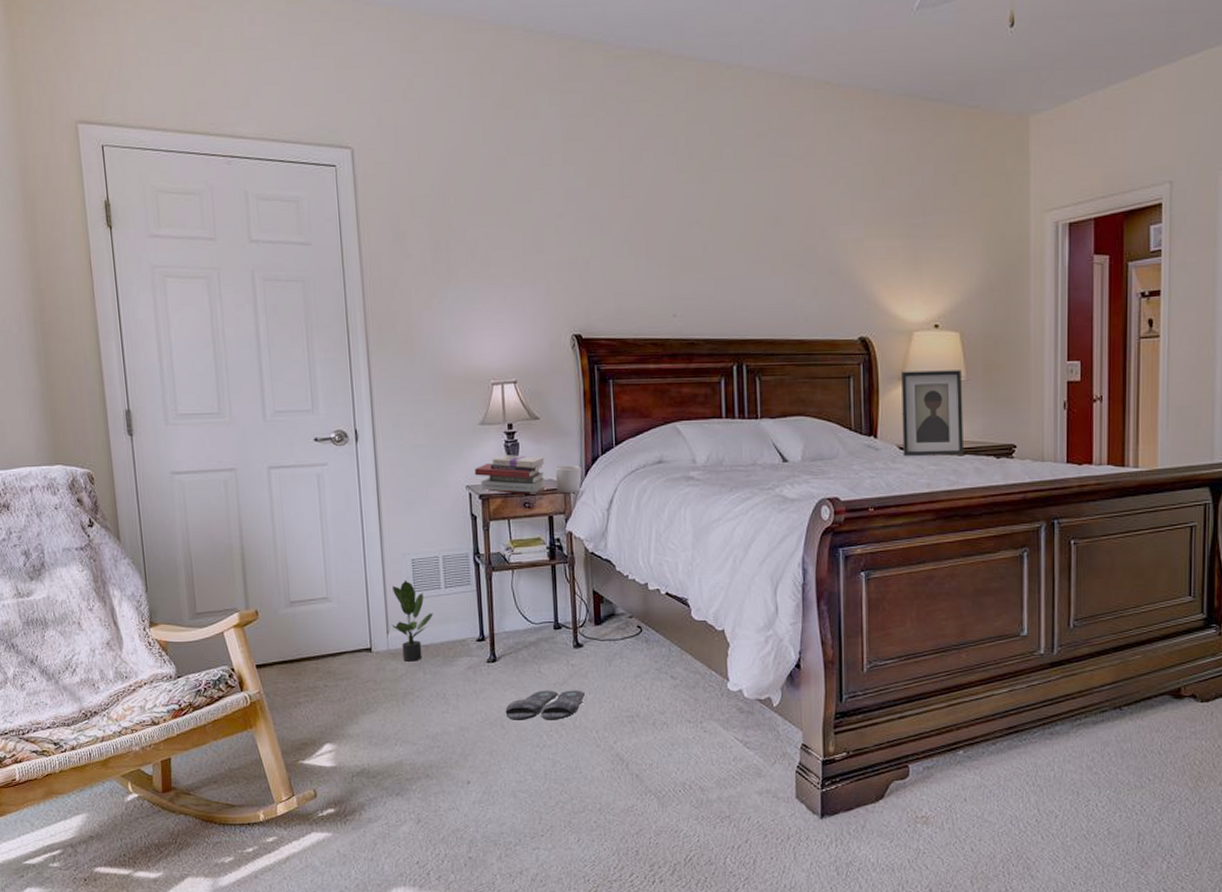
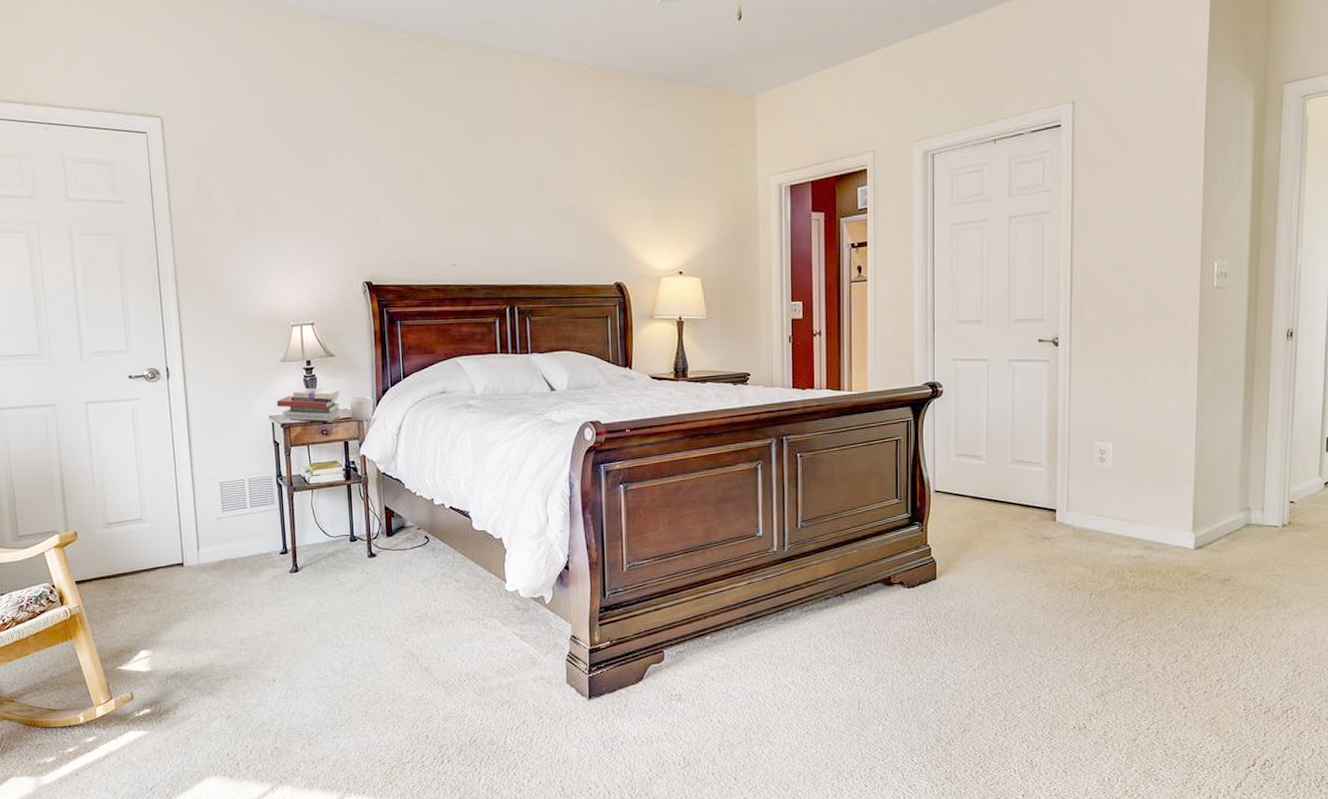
potted plant: present [391,580,434,662] -> none [201,501,241,574]
slippers: present [505,690,585,720] -> none [306,595,378,623]
picture frame: present [902,370,965,457] -> none [652,310,707,385]

